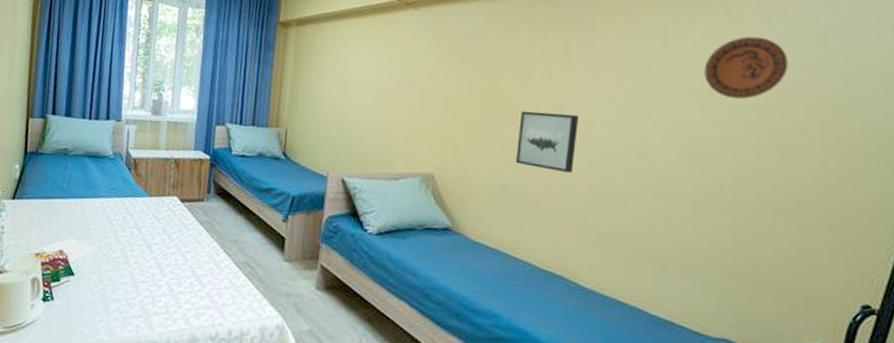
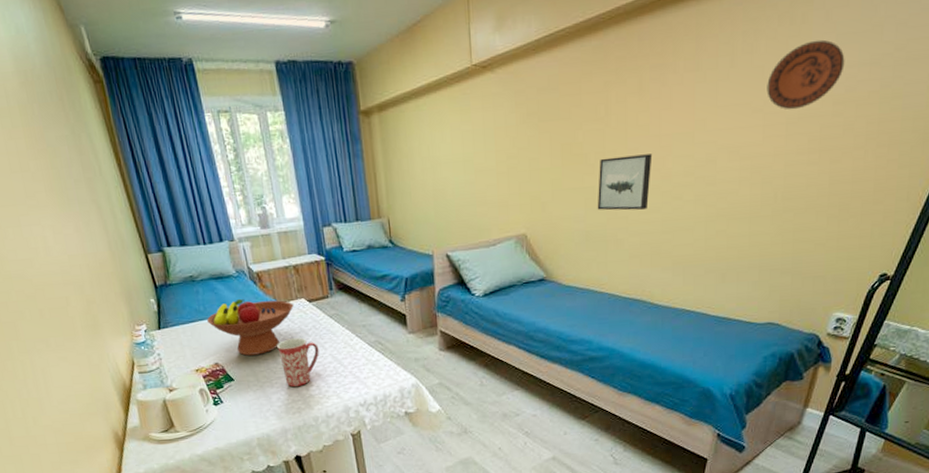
fruit bowl: none [67,182,164,251] -> present [207,298,294,356]
mug: none [131,238,179,299] -> present [277,338,319,387]

